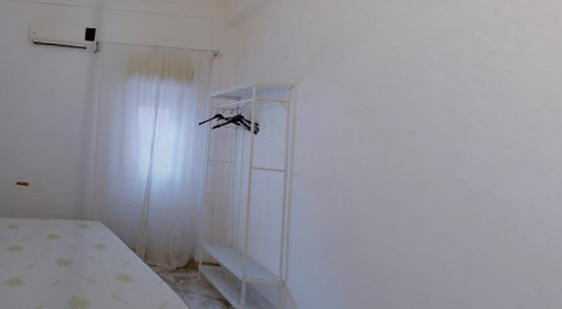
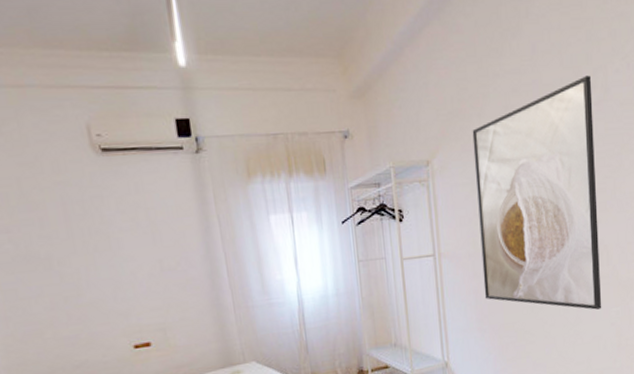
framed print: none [338,27,503,282] -> present [472,75,602,310]

